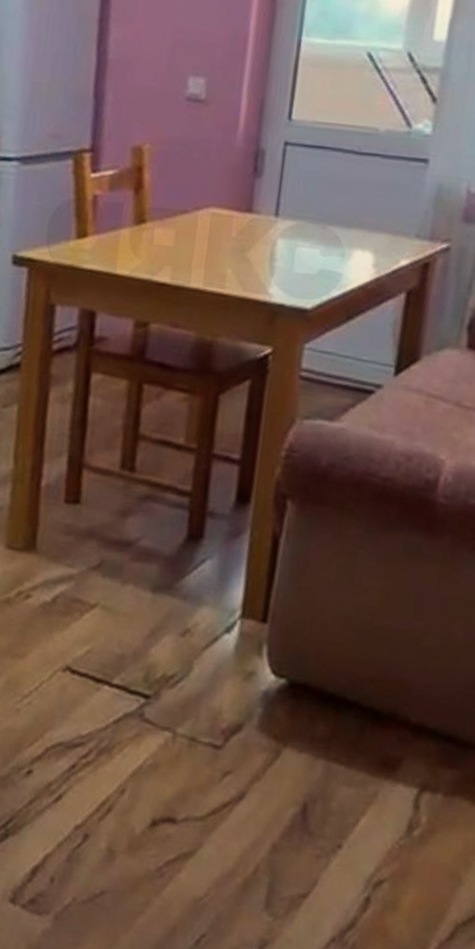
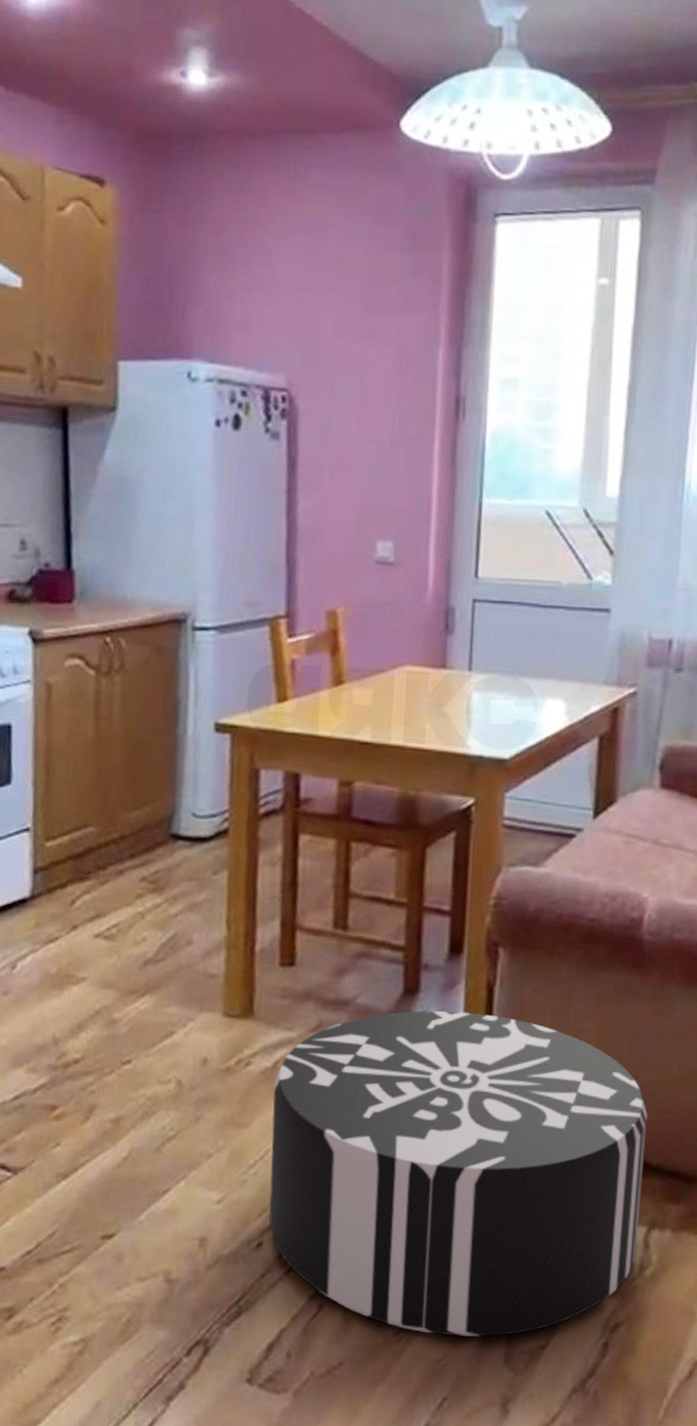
pouf: none [40,557,428,881] -> present [269,1010,647,1337]

